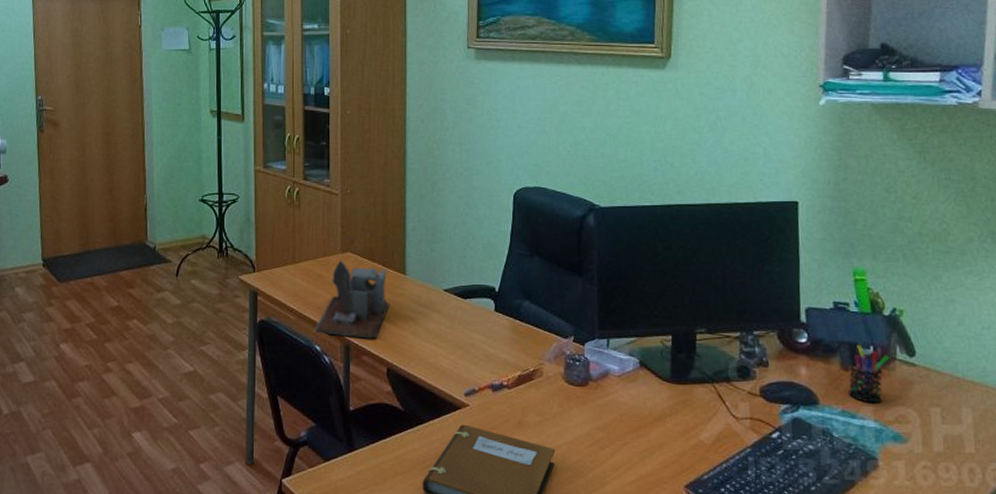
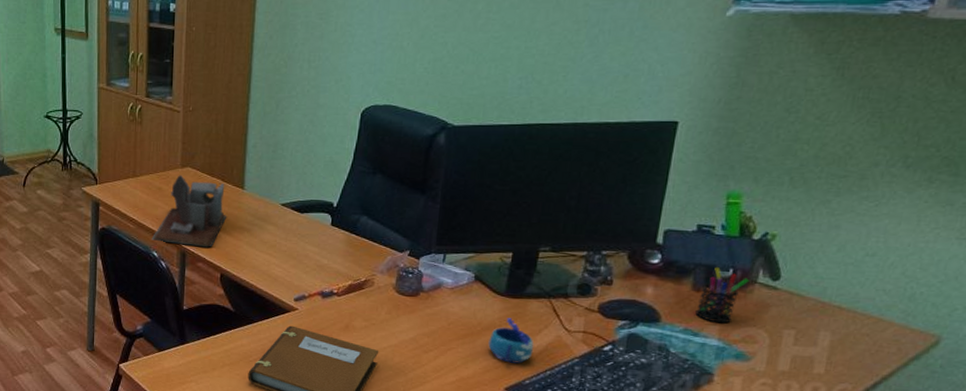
mug: none [662,406,707,457] -> present [488,318,534,364]

